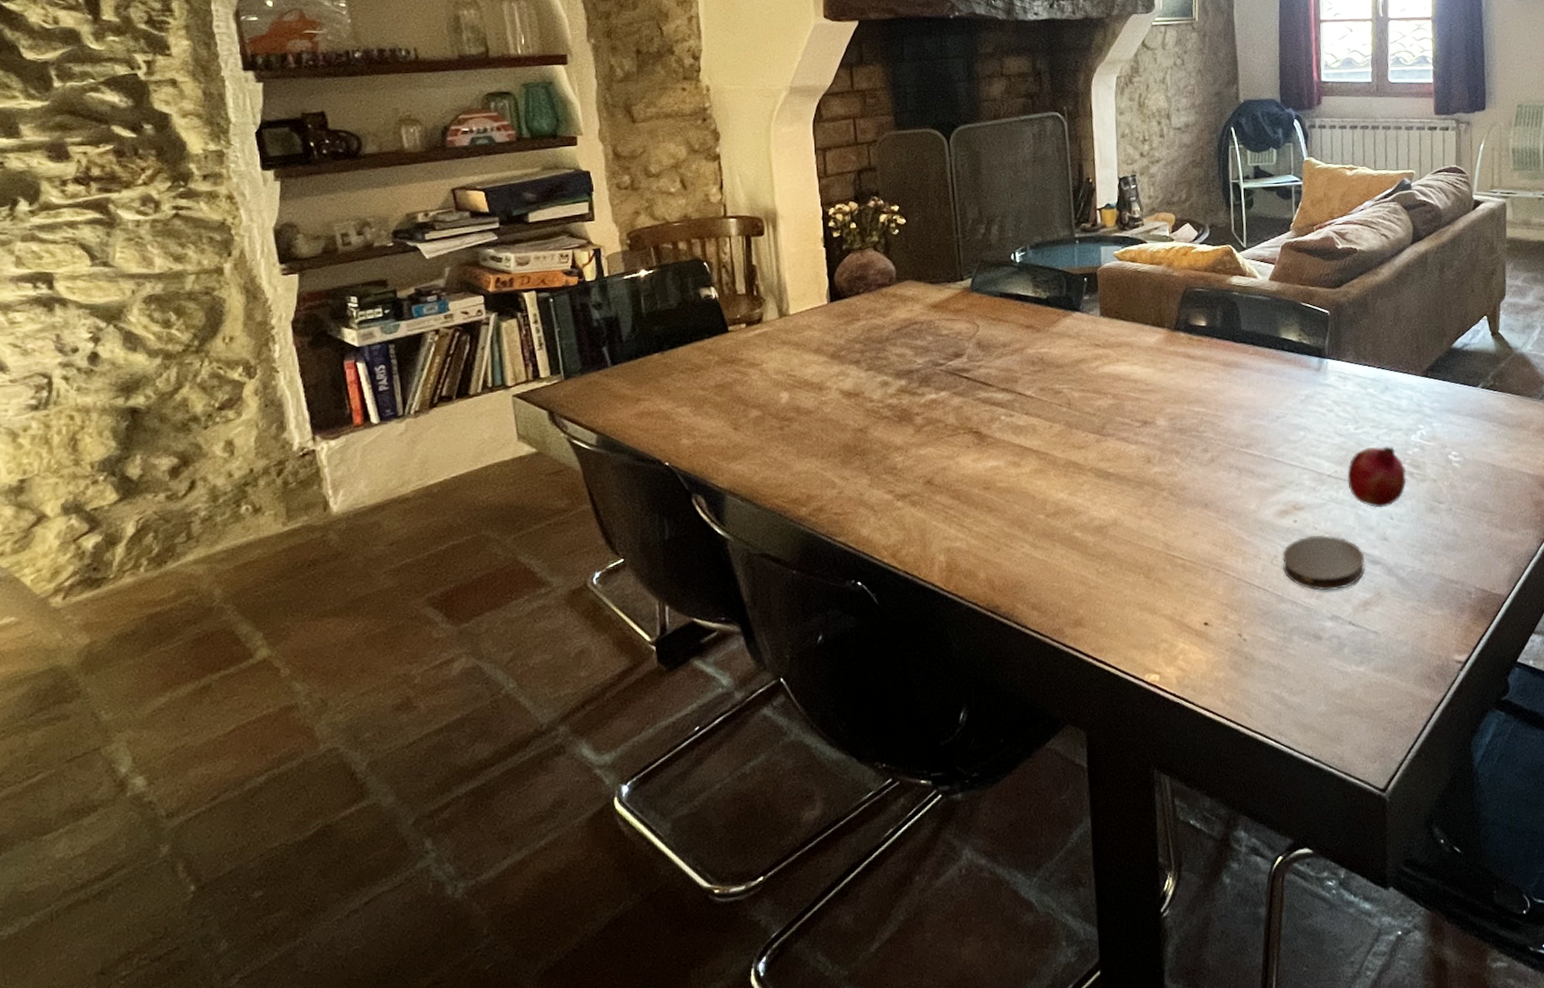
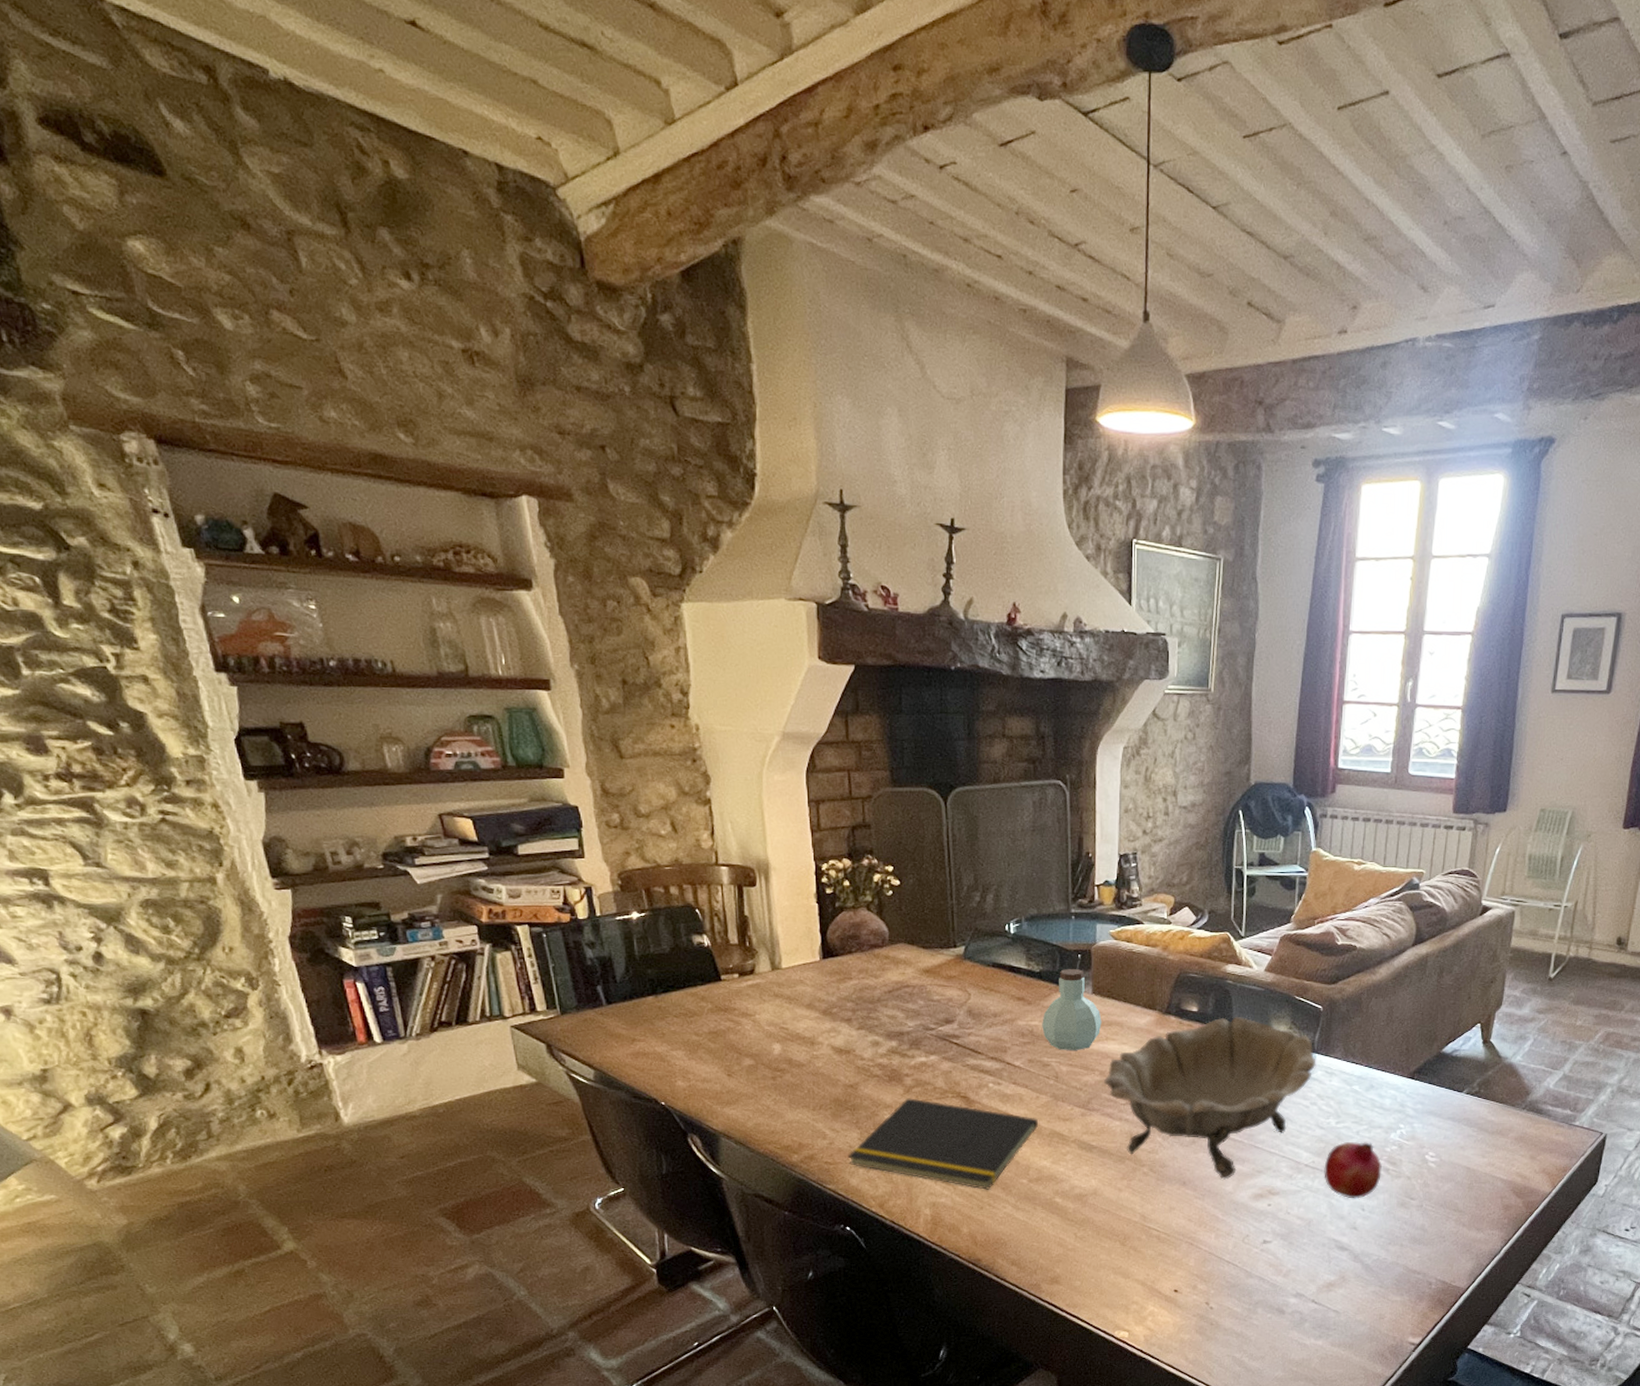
notepad: none [857,438,1053,529] -> present [847,1098,1038,1190]
jar: none [1051,292,1112,376] -> present [1042,968,1102,1051]
decorative bowl: none [1117,327,1329,498] -> present [1104,1016,1316,1180]
coaster: present [1282,534,1365,591] -> none [1254,1219,1332,1271]

